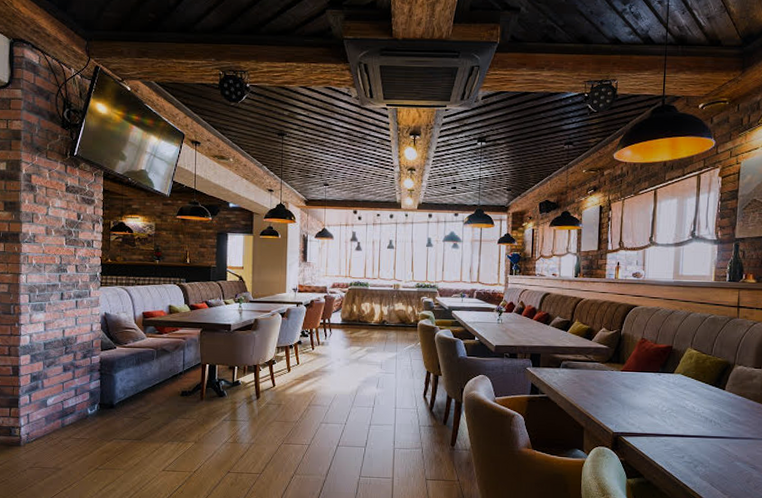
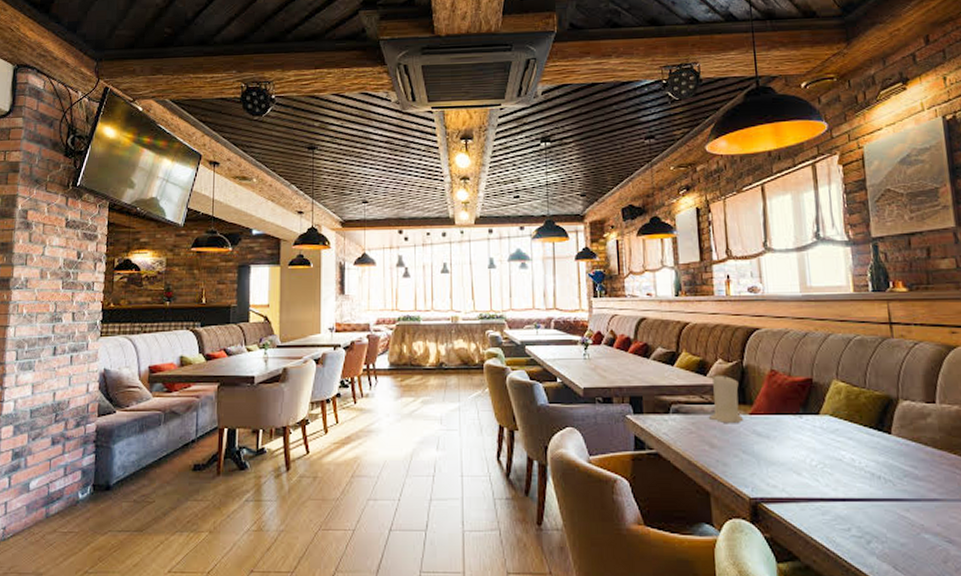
candle: none [590,340,616,378] -> present [709,375,743,424]

